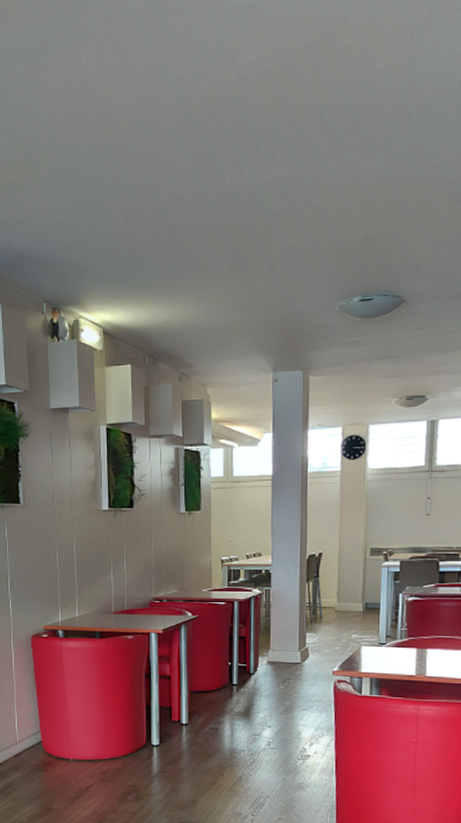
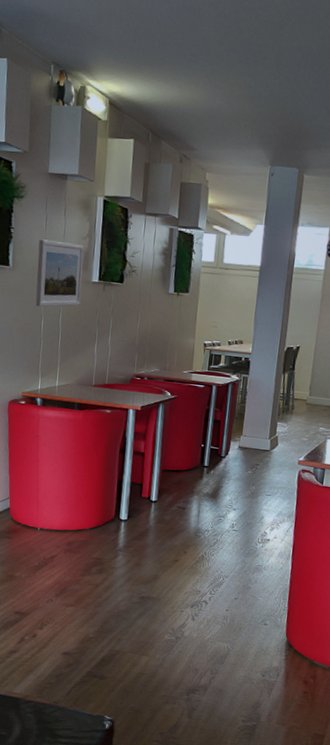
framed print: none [47,474,92,541] -> present [35,239,84,307]

